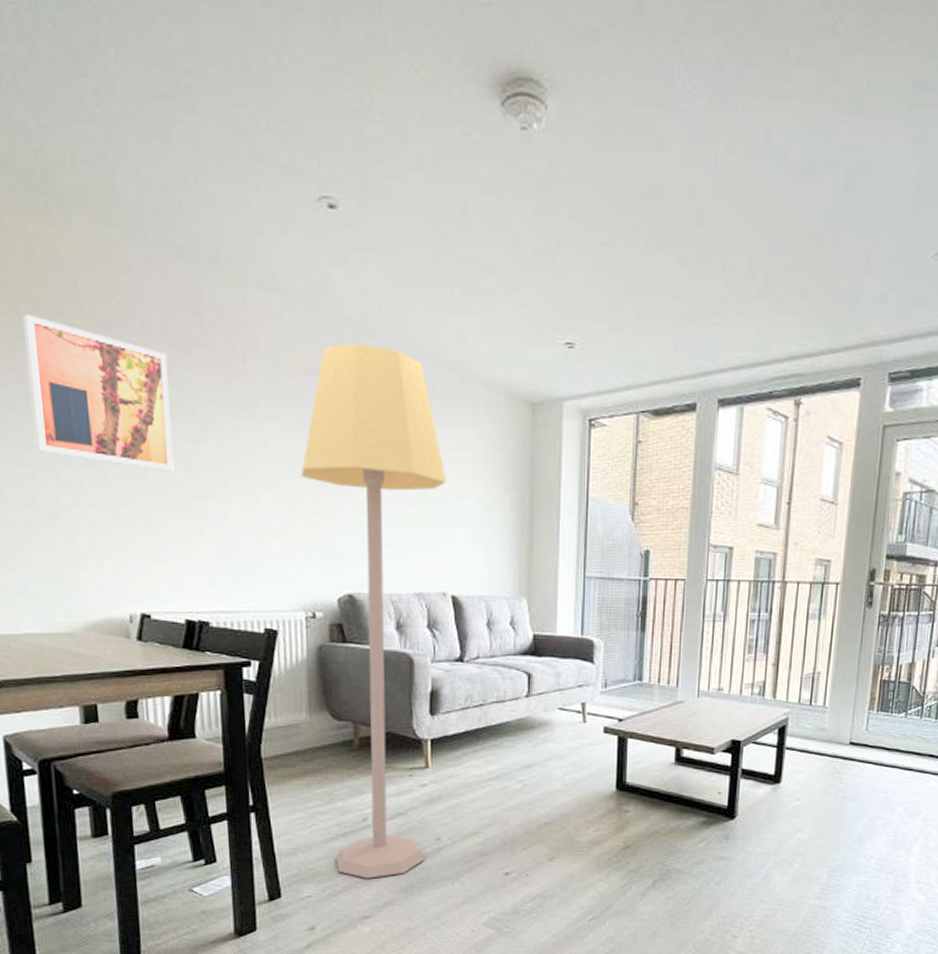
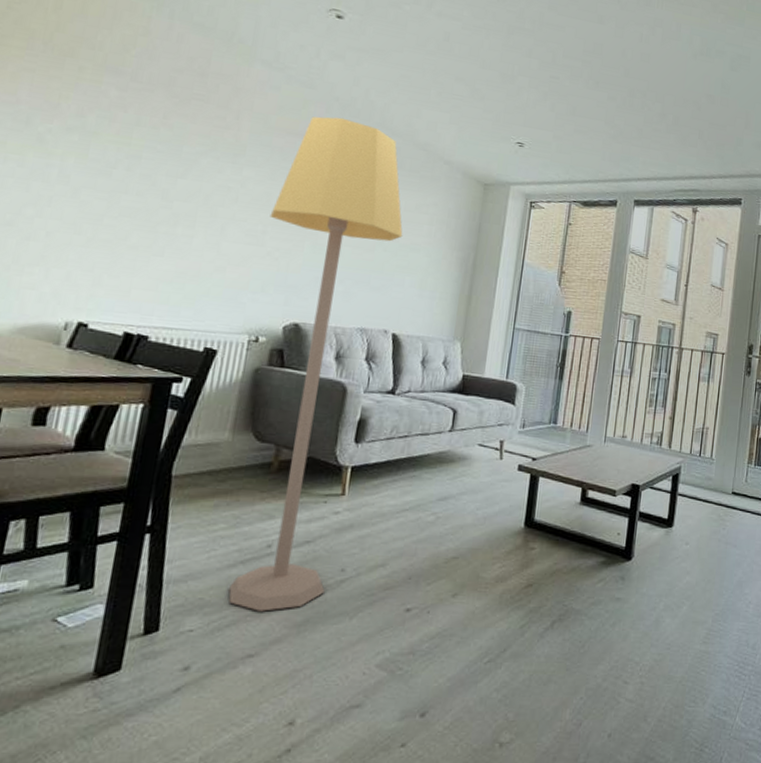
wall art: present [23,315,174,472] -> none [11,52,167,199]

